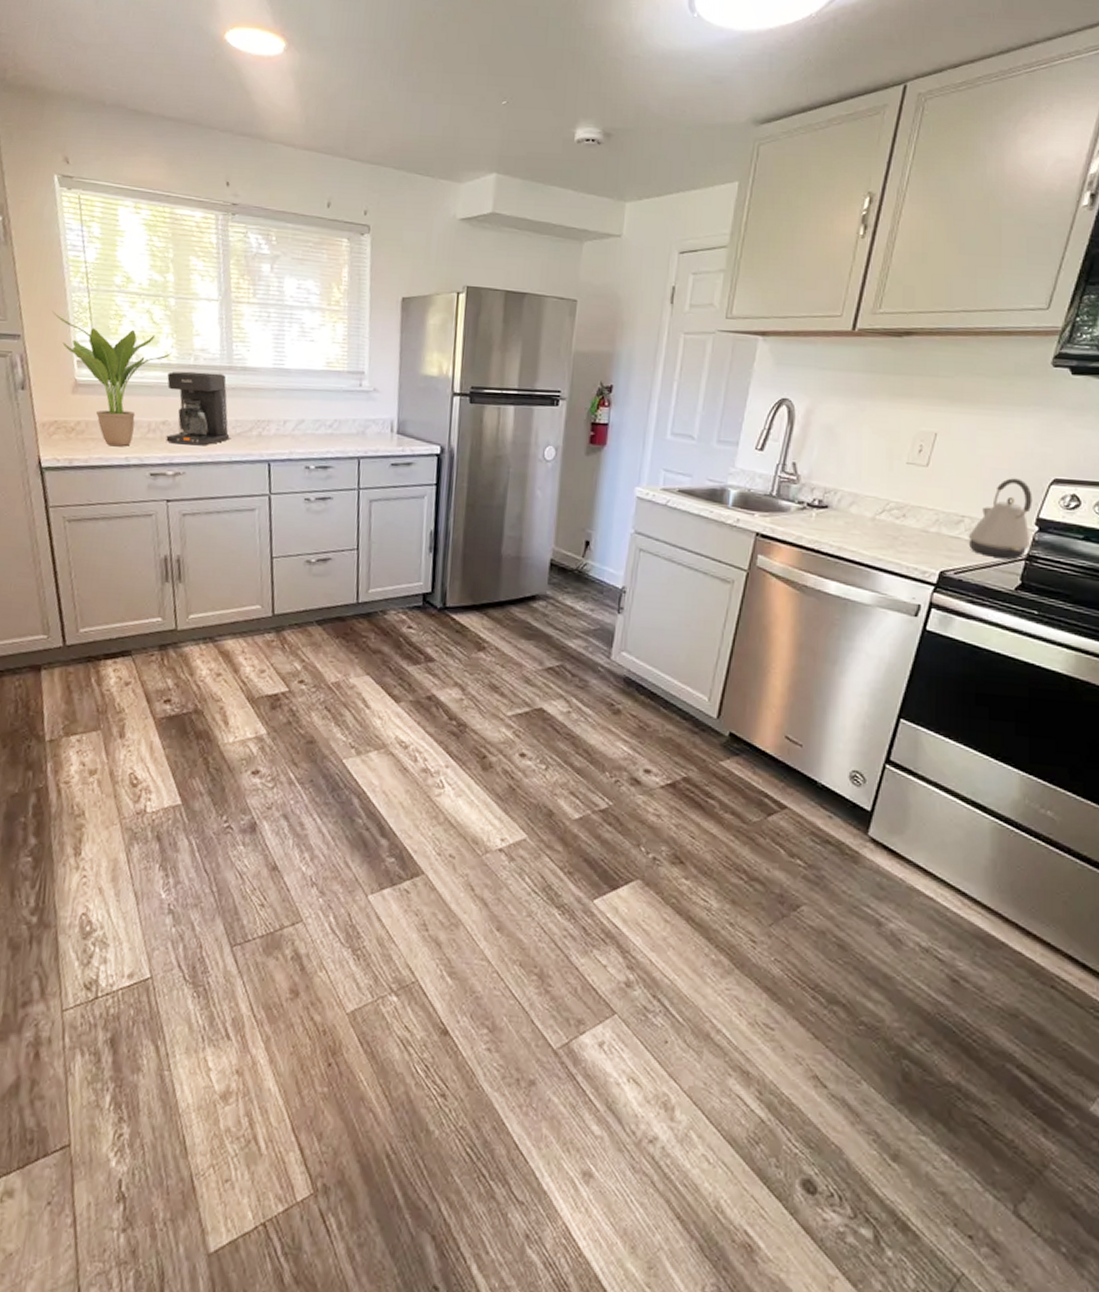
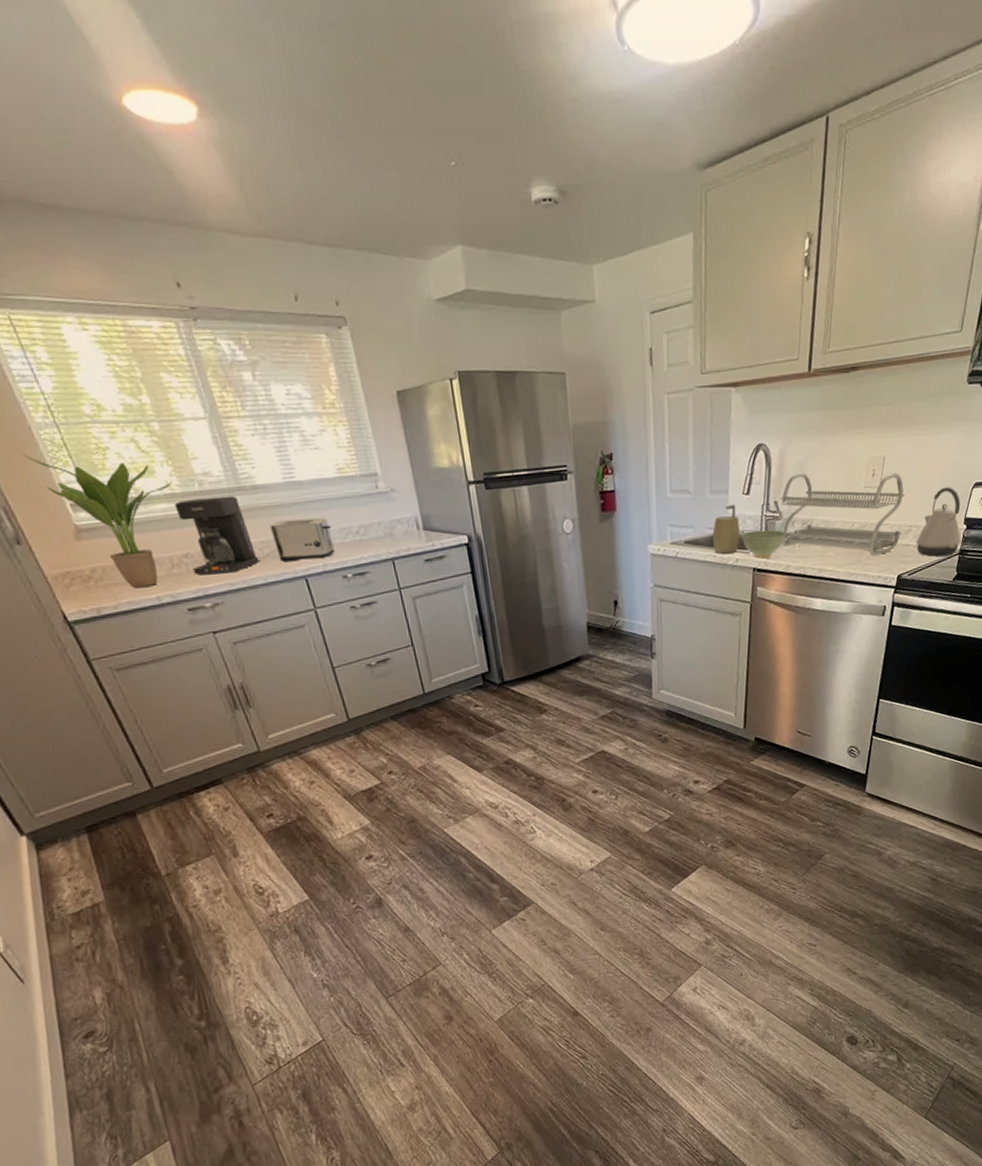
toaster: none [247,403,307,447] -> present [270,518,335,561]
soap dispenser: none [712,458,747,512] -> present [712,504,740,554]
bowl: none [747,490,802,524] -> present [741,529,786,559]
dish rack: none [795,435,959,545] -> present [780,472,905,557]

